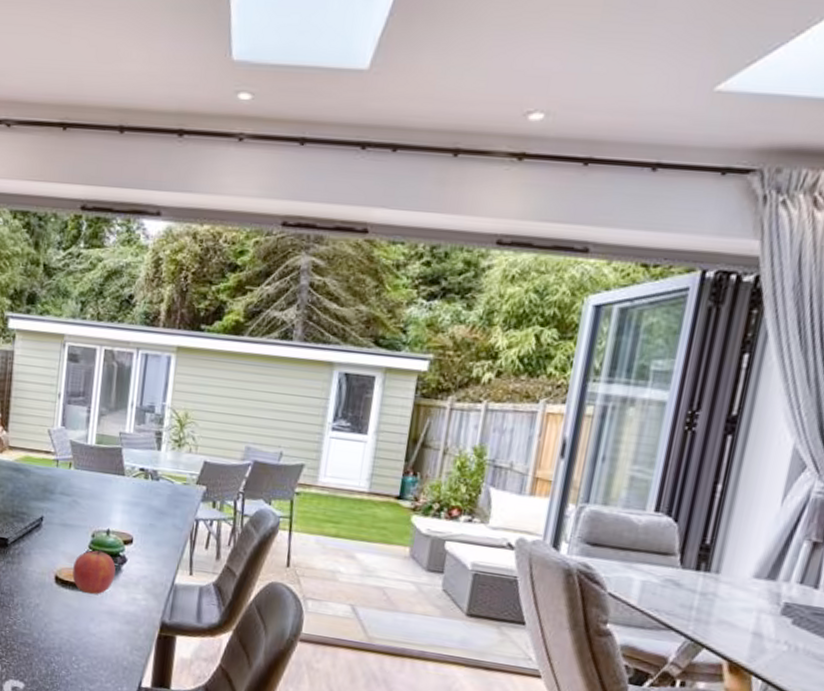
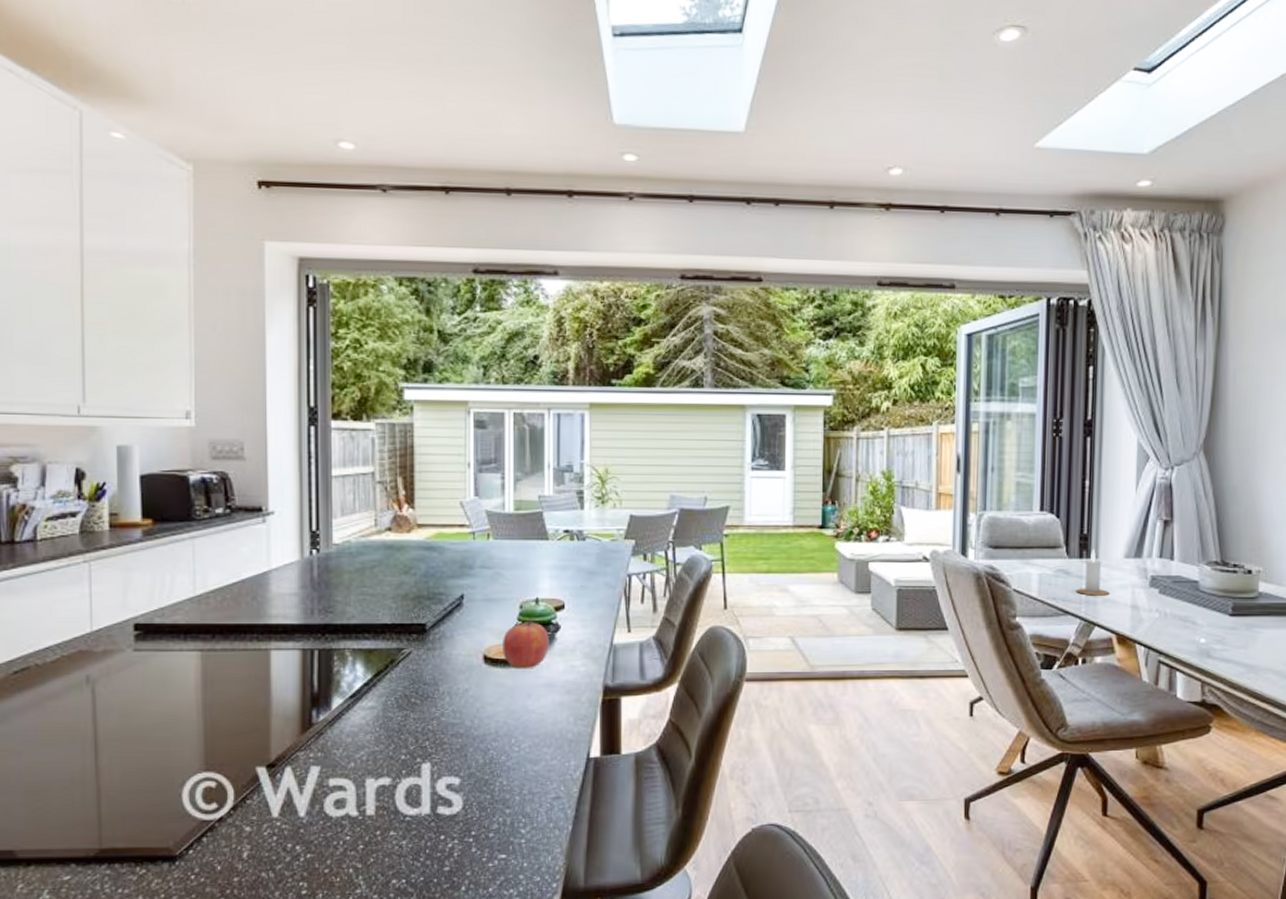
candle: none [685,562,728,617] -> present [1076,549,1110,597]

